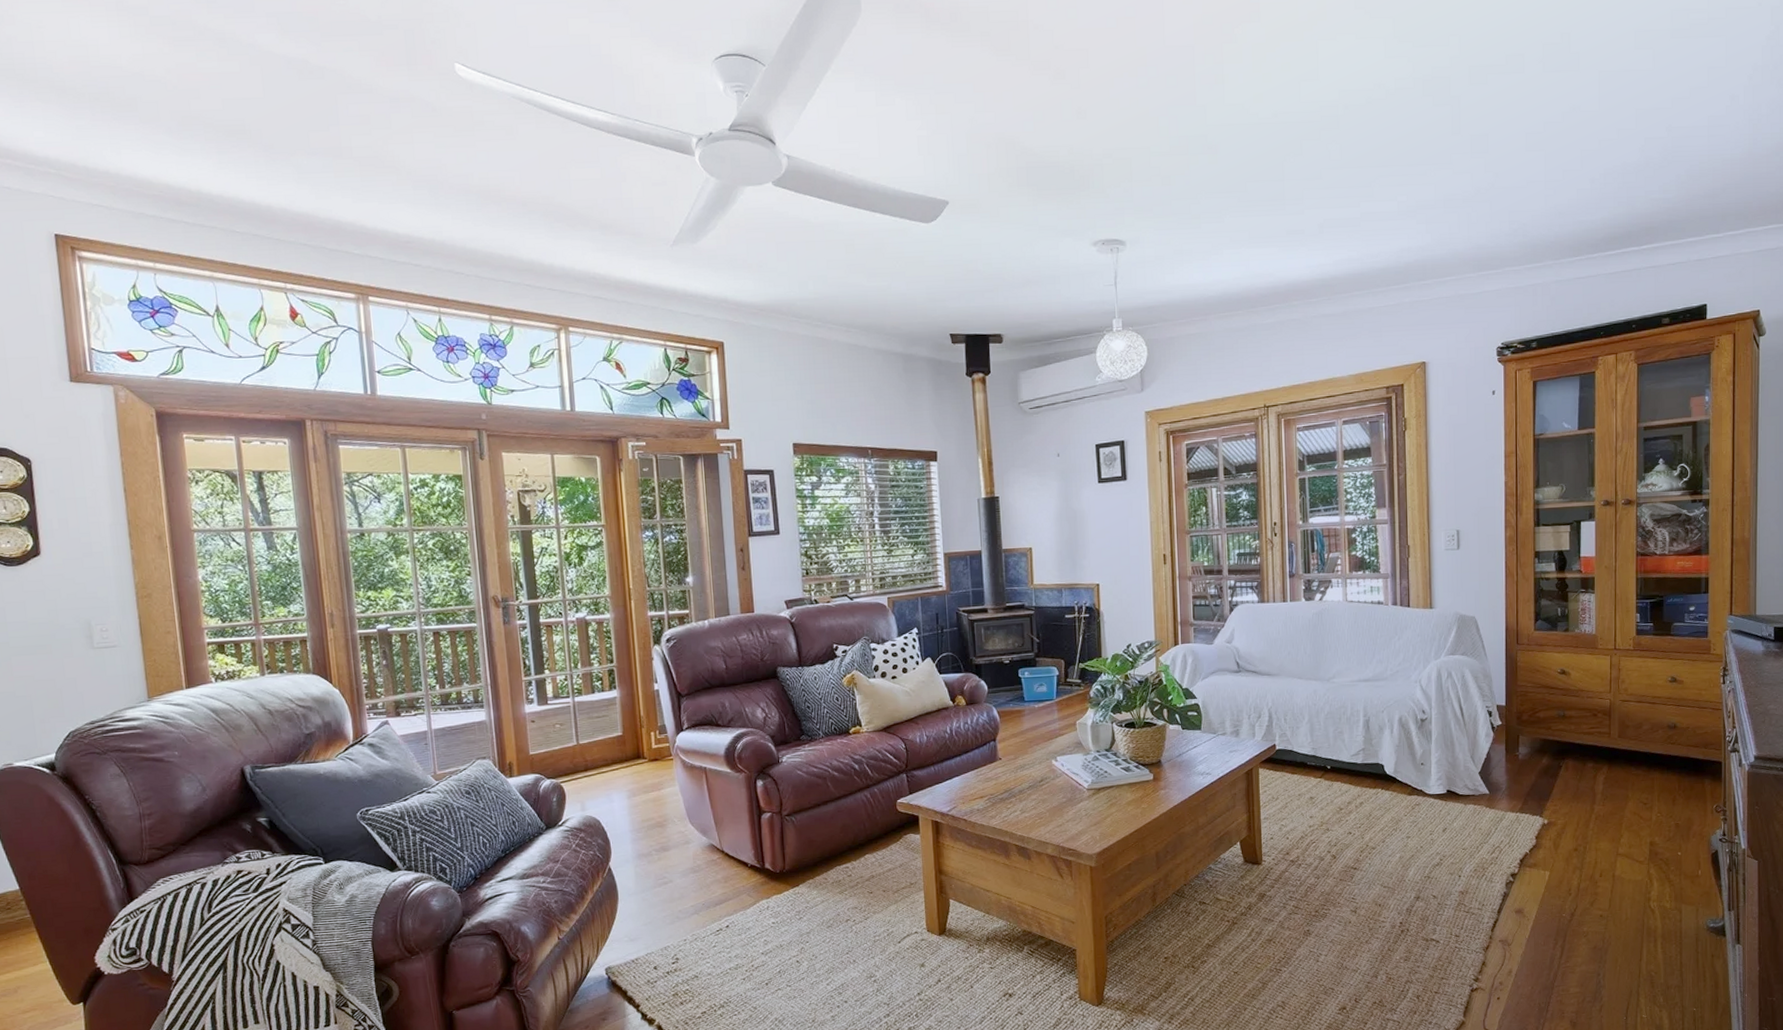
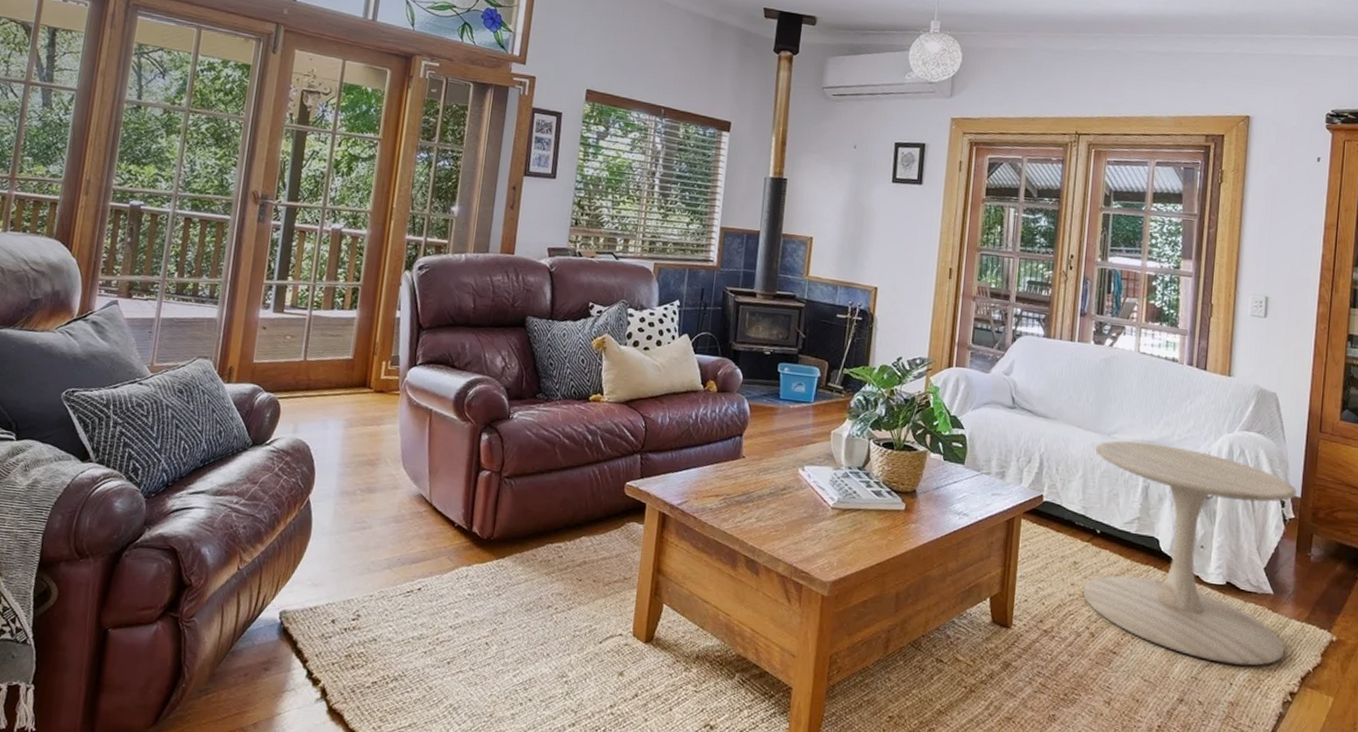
side table: none [1317,680,1504,860] -> present [1082,440,1297,666]

